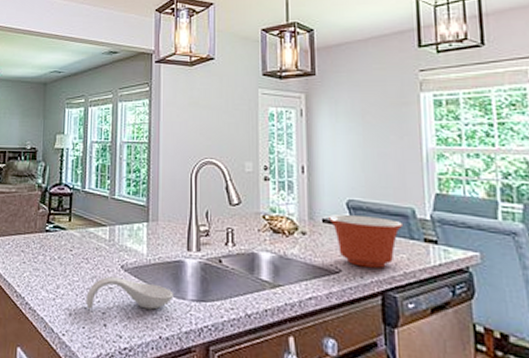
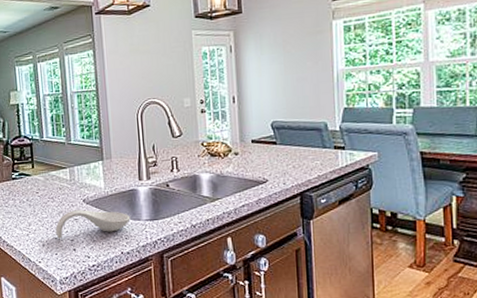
mixing bowl: present [329,215,404,268] -> none [257,133,318,175]

